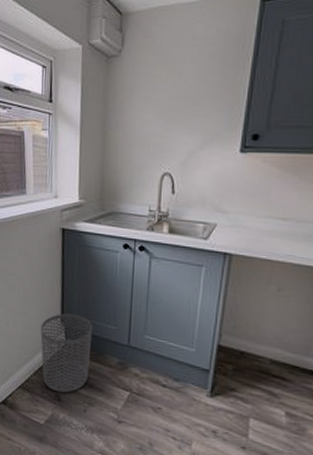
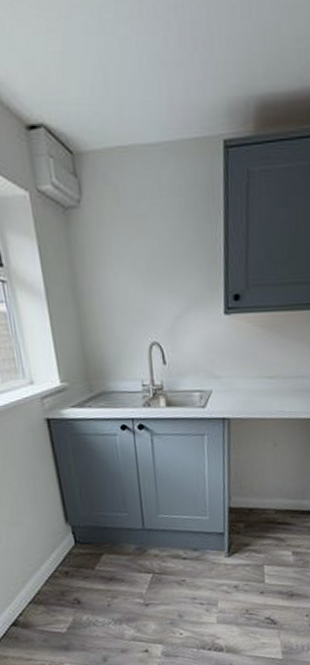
waste bin: present [40,313,93,393] -> none [42,510,107,596]

